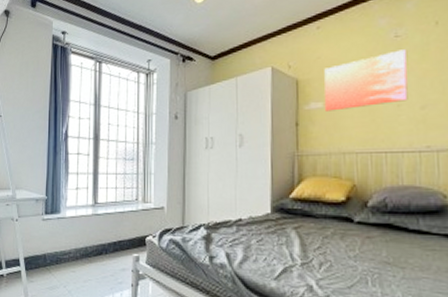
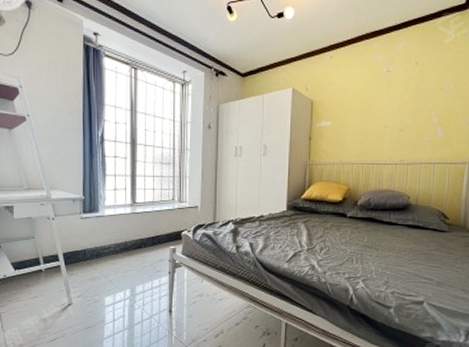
wall art: present [323,49,408,112] -> none [331,83,395,129]

